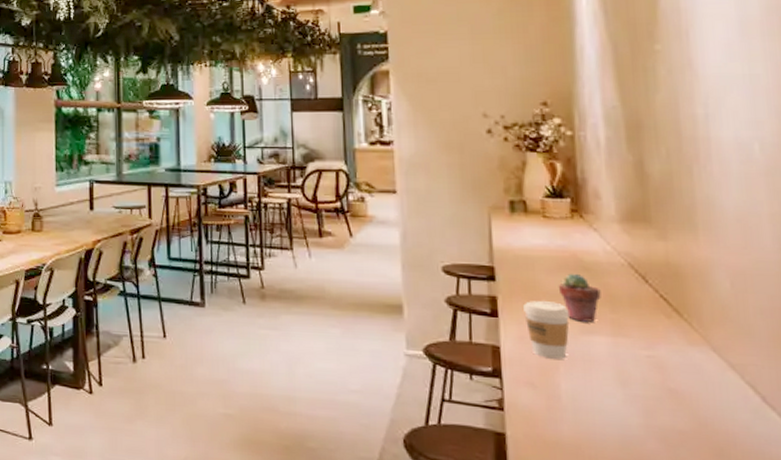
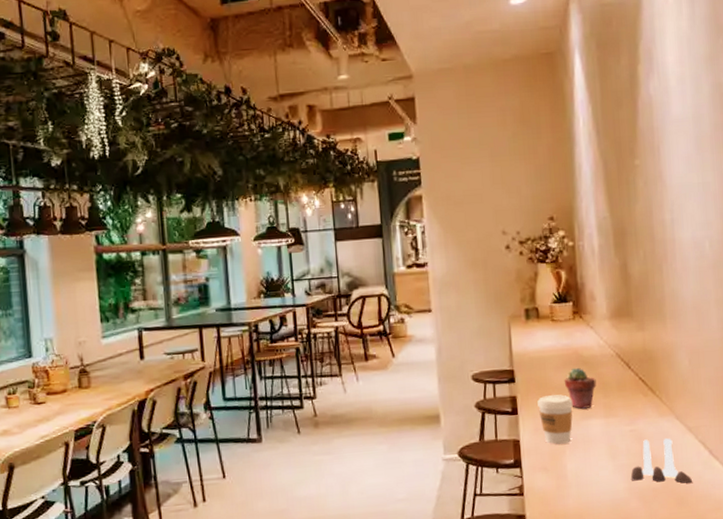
salt and pepper shaker set: none [647,370,737,432] -> present [630,438,693,483]

